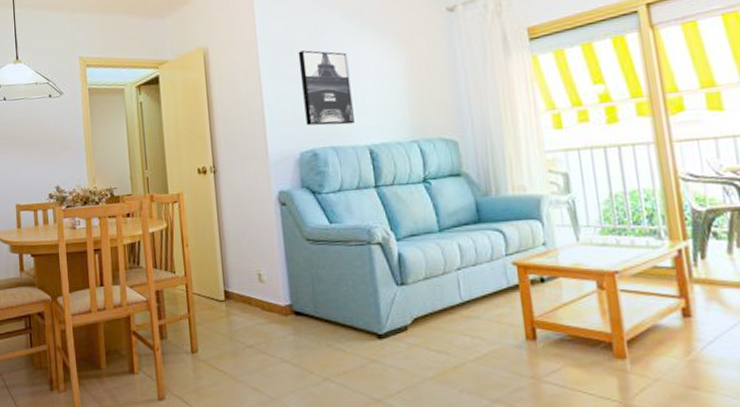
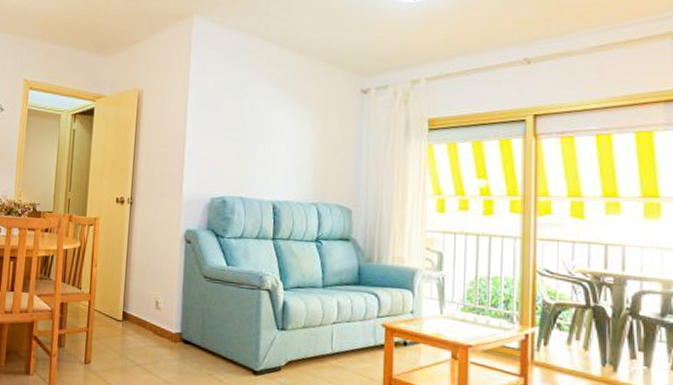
wall art: present [298,50,355,126] -> none [220,107,267,180]

